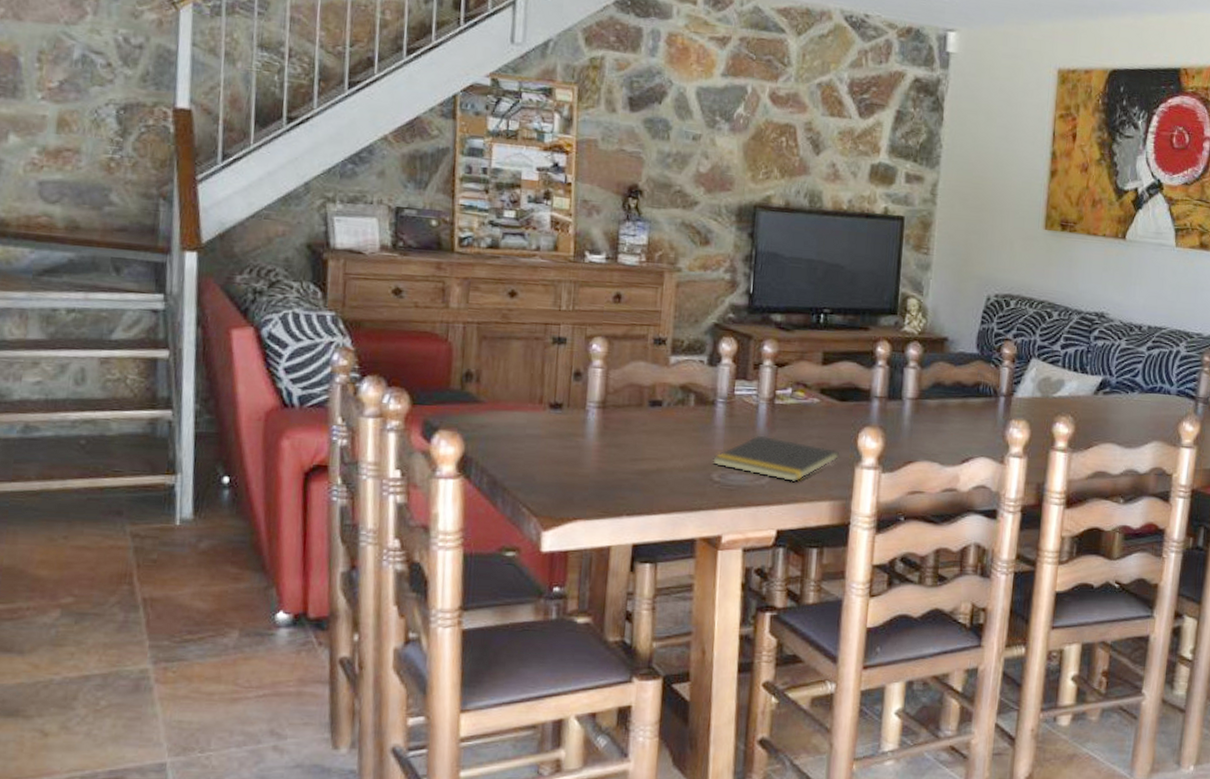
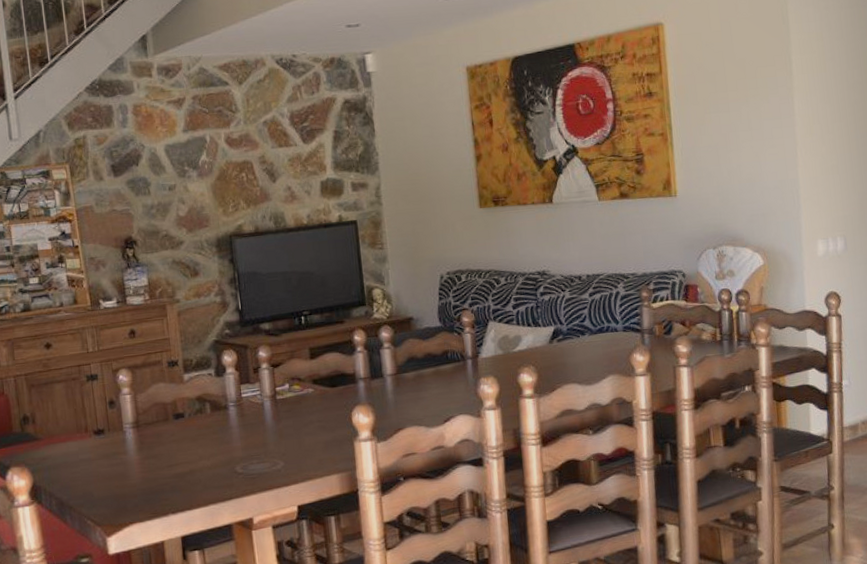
notepad: present [713,435,840,483] -> none [234,427,339,463]

